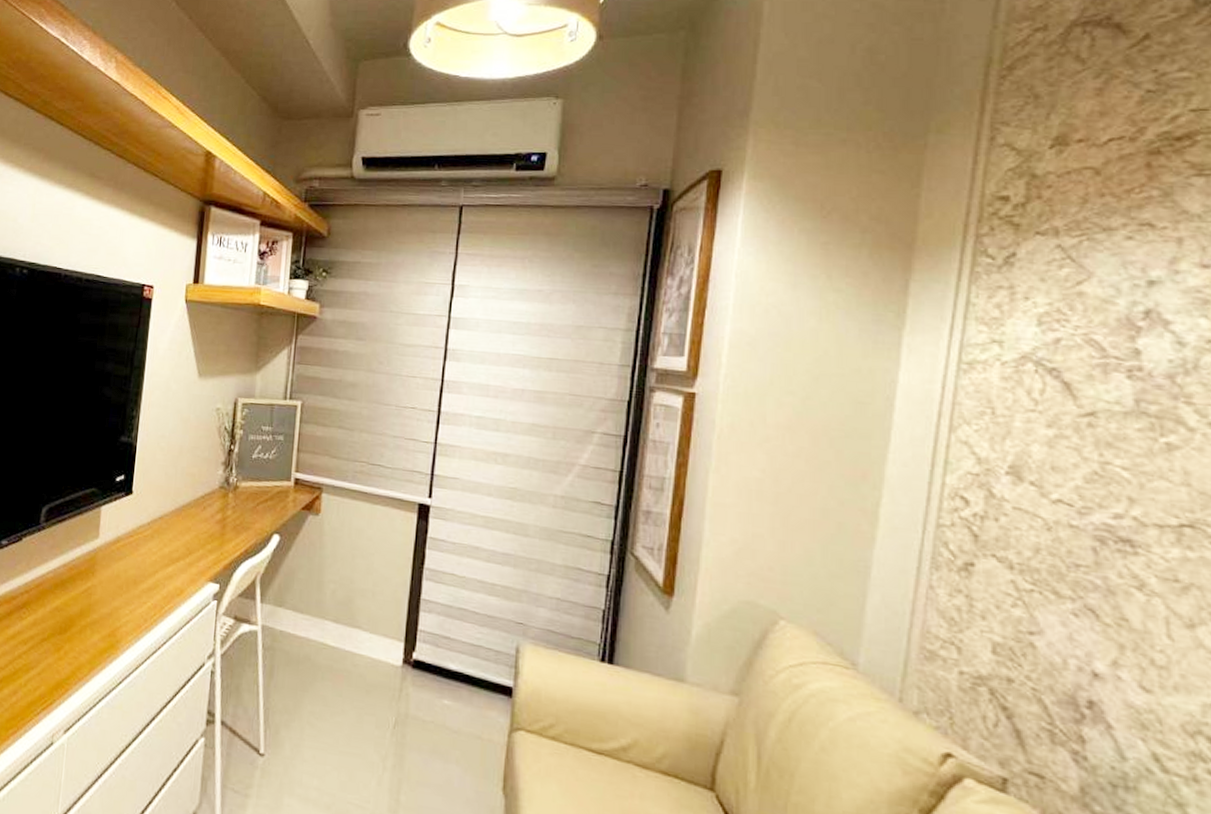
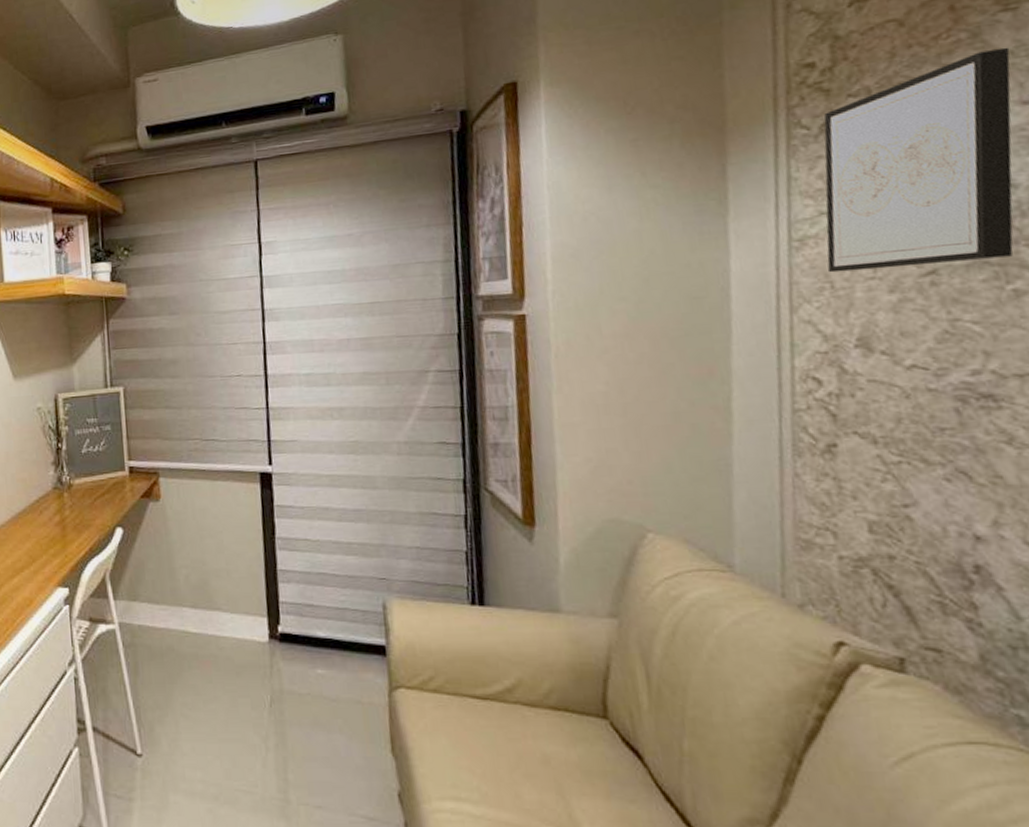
wall art: none [990,210,1198,411] -> present [823,47,1014,273]

